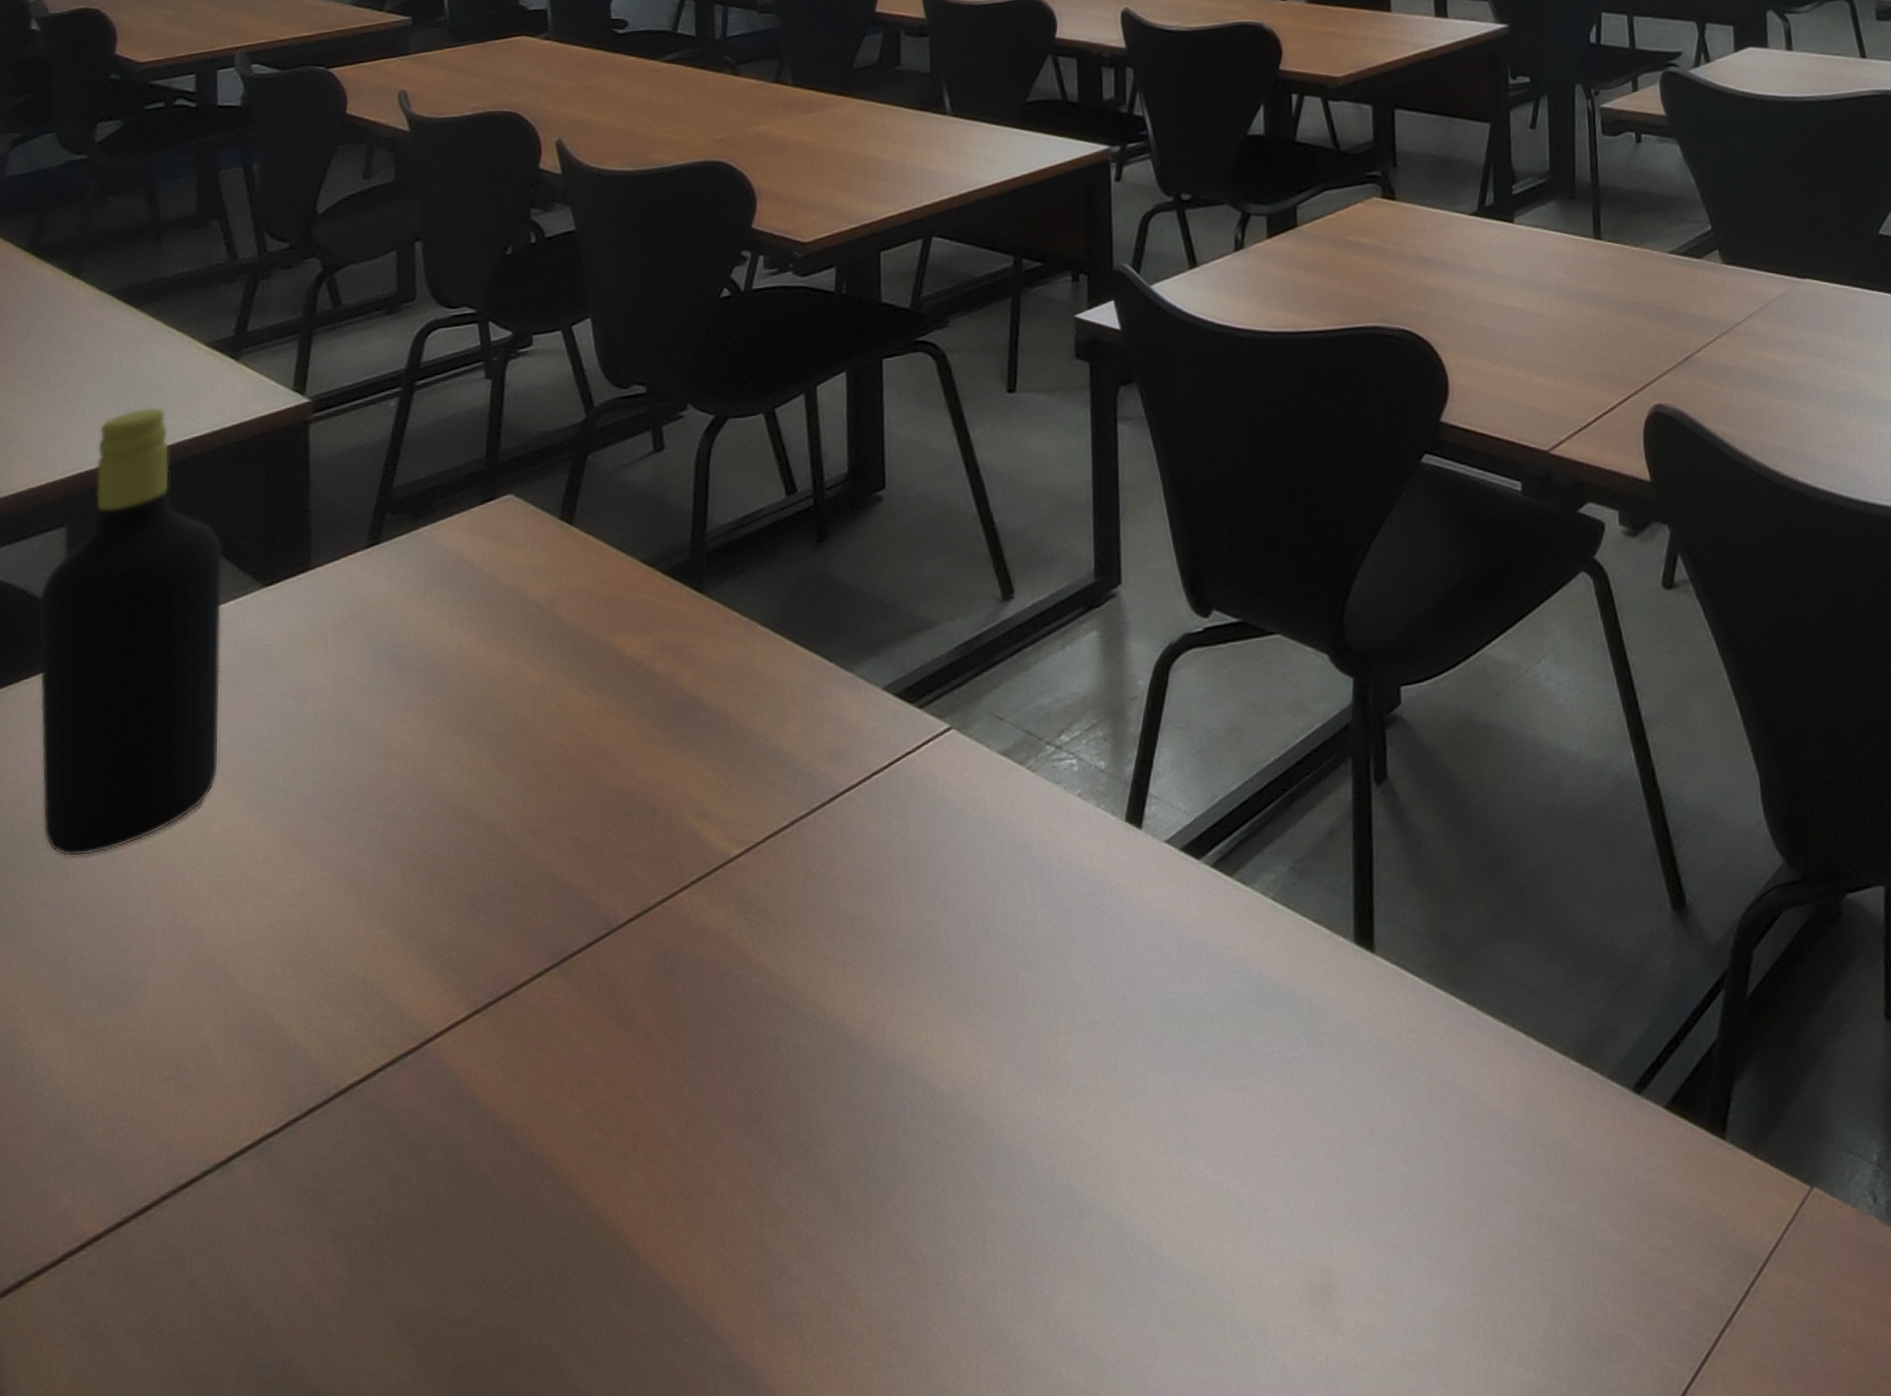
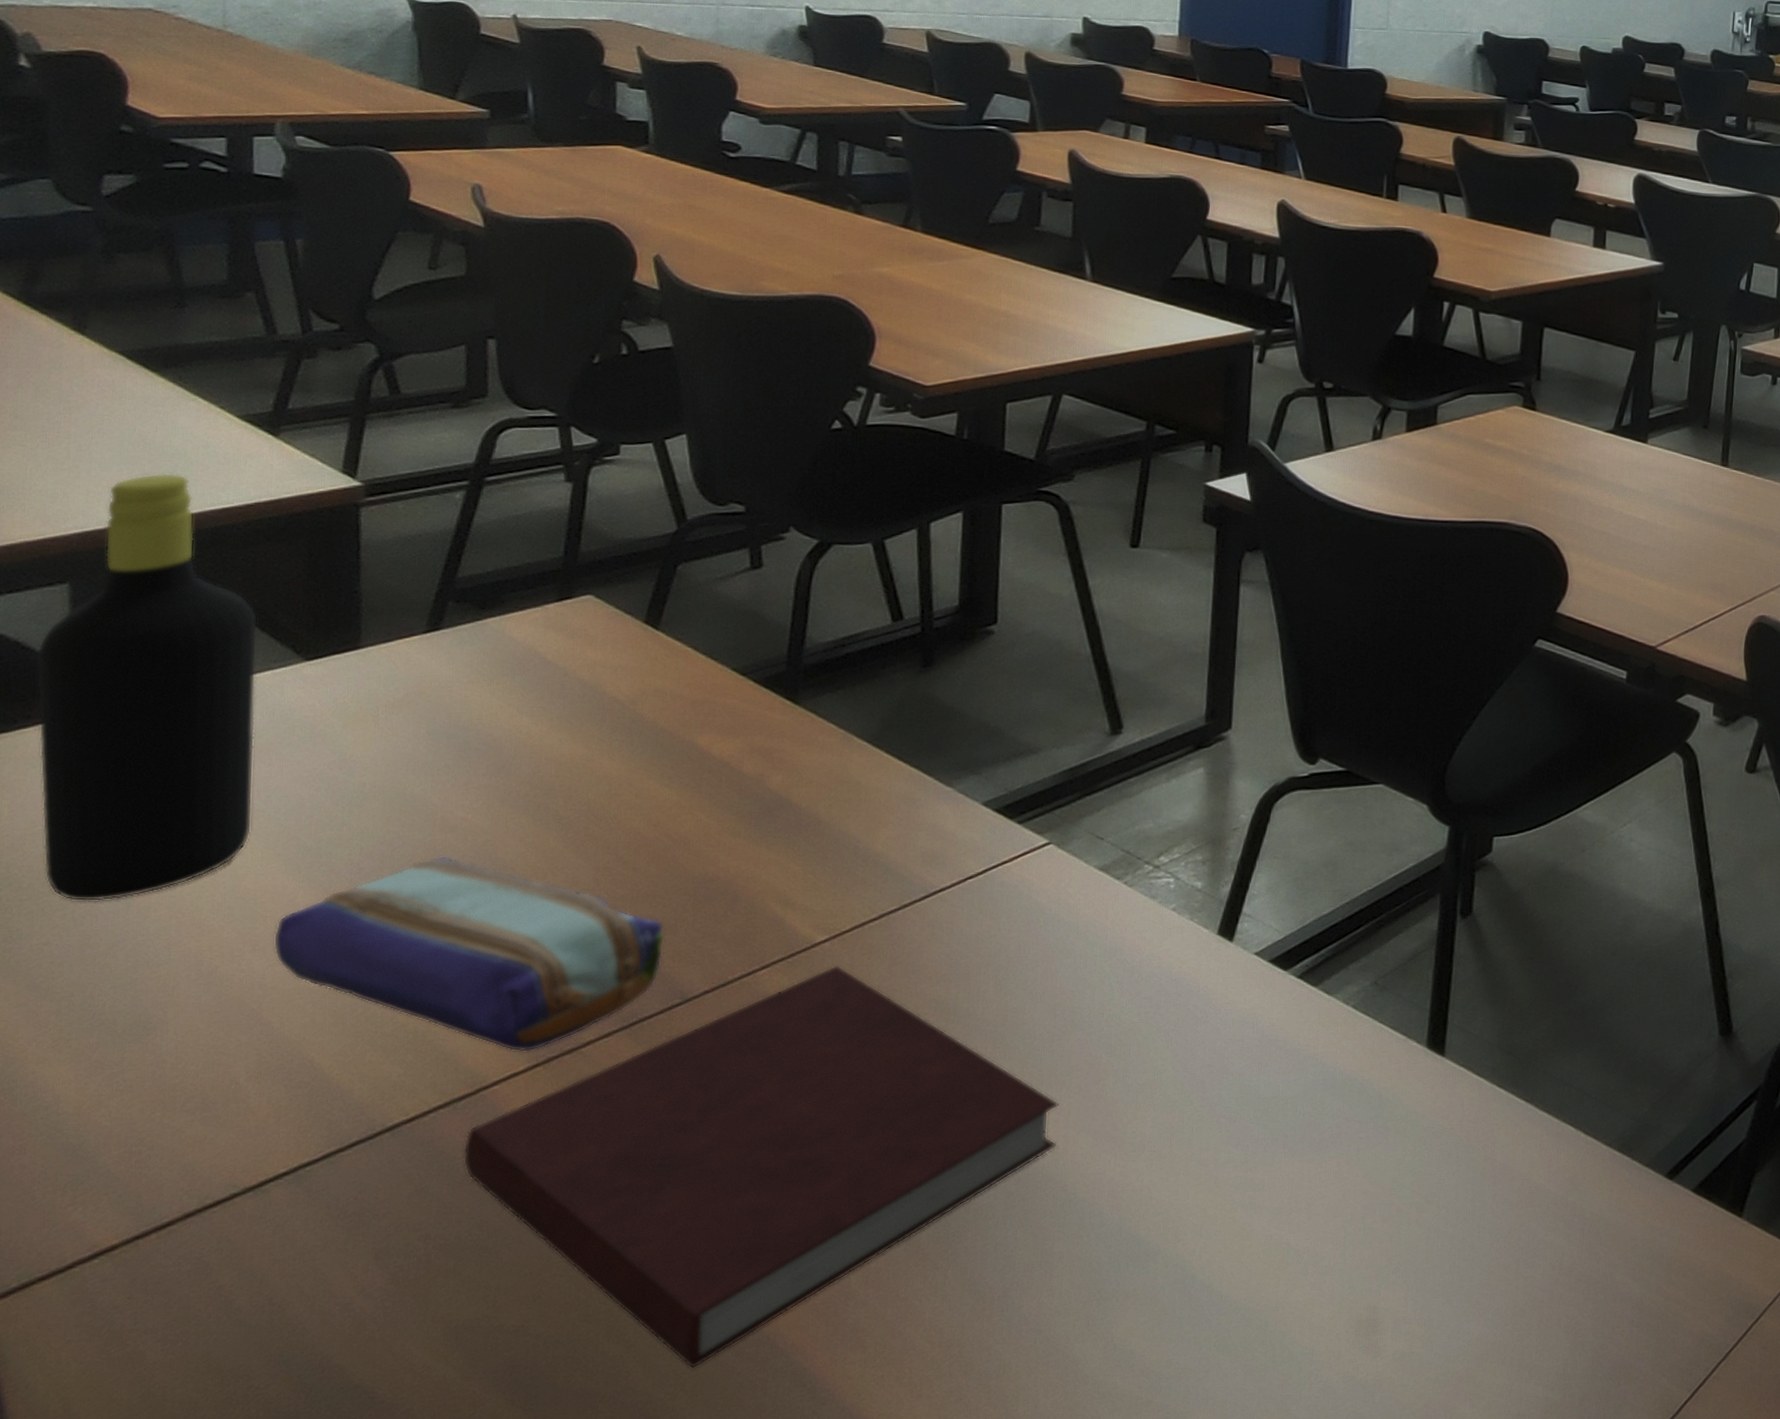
pencil case: none [238,784,590,998] -> present [273,855,665,1052]
notebook: none [410,881,980,1364] -> present [463,964,1059,1369]

